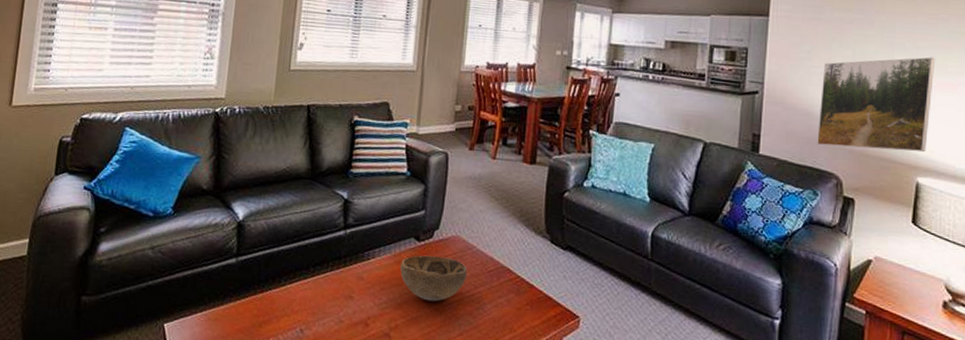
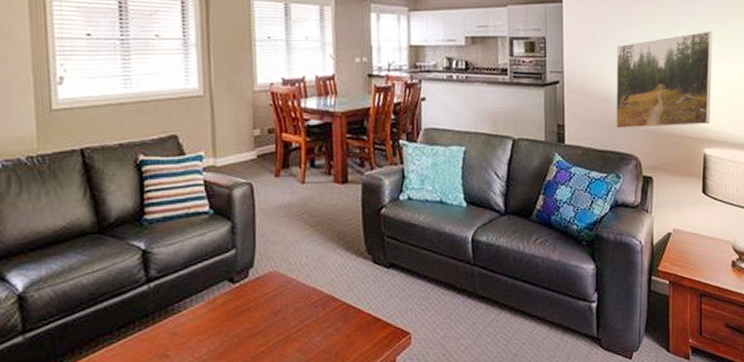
decorative bowl: present [400,255,467,302] -> none [217,295,290,345]

